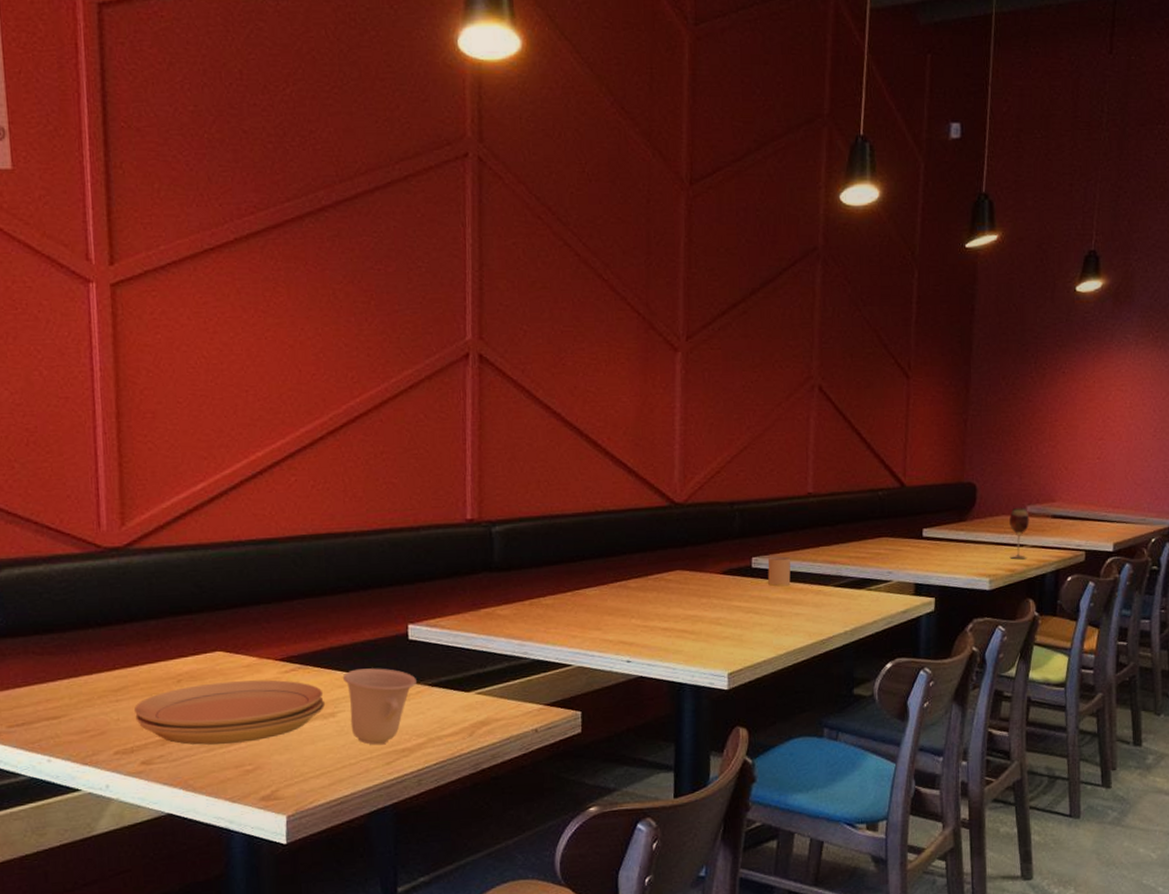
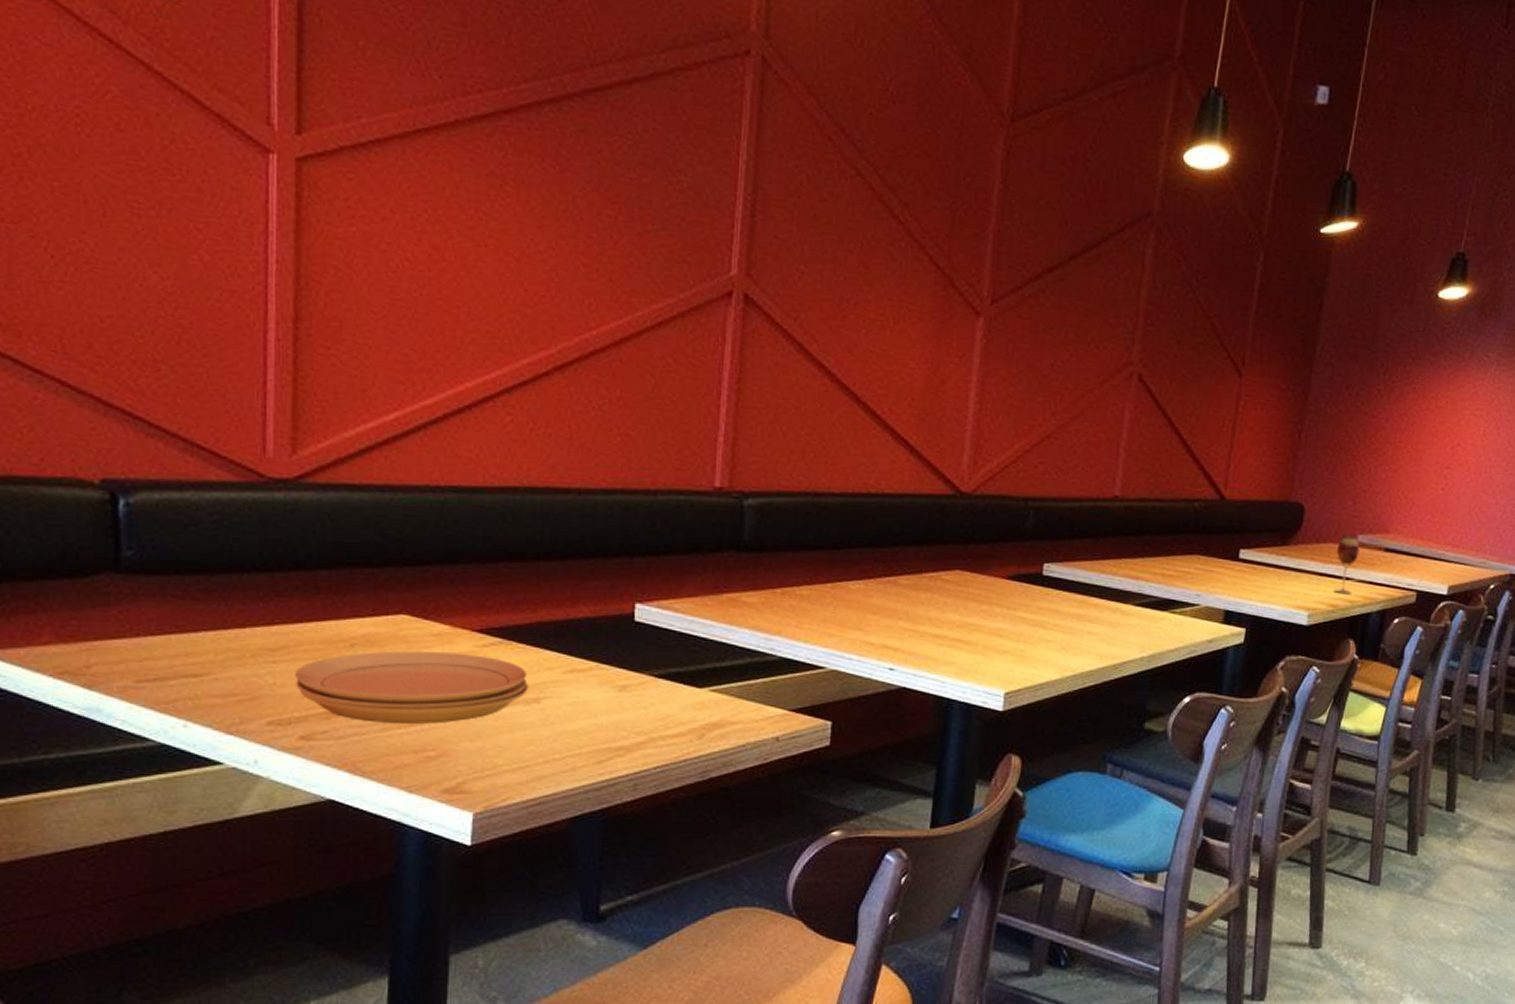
cup: present [342,668,416,745] -> none [551,650,640,739]
cup: present [767,556,791,587] -> none [1060,565,1088,600]

